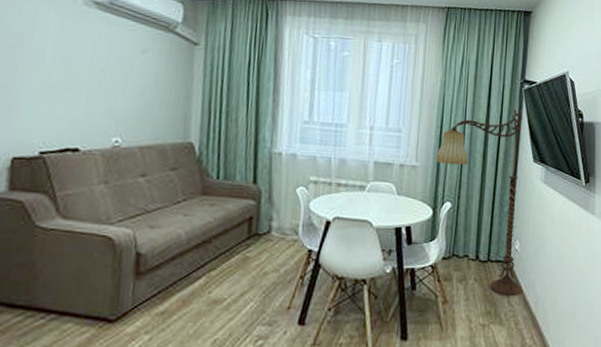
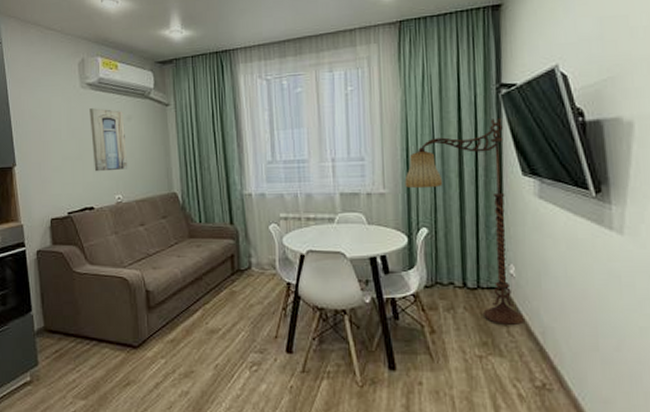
wall art: none [87,31,138,109] -> present [89,108,128,172]

